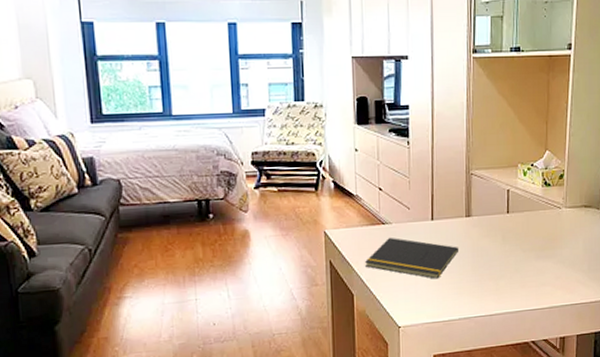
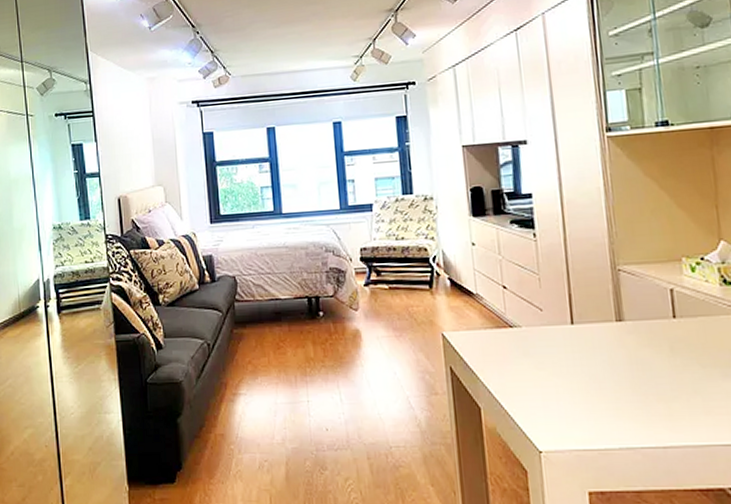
notepad: present [365,237,459,279] -> none [492,342,612,396]

